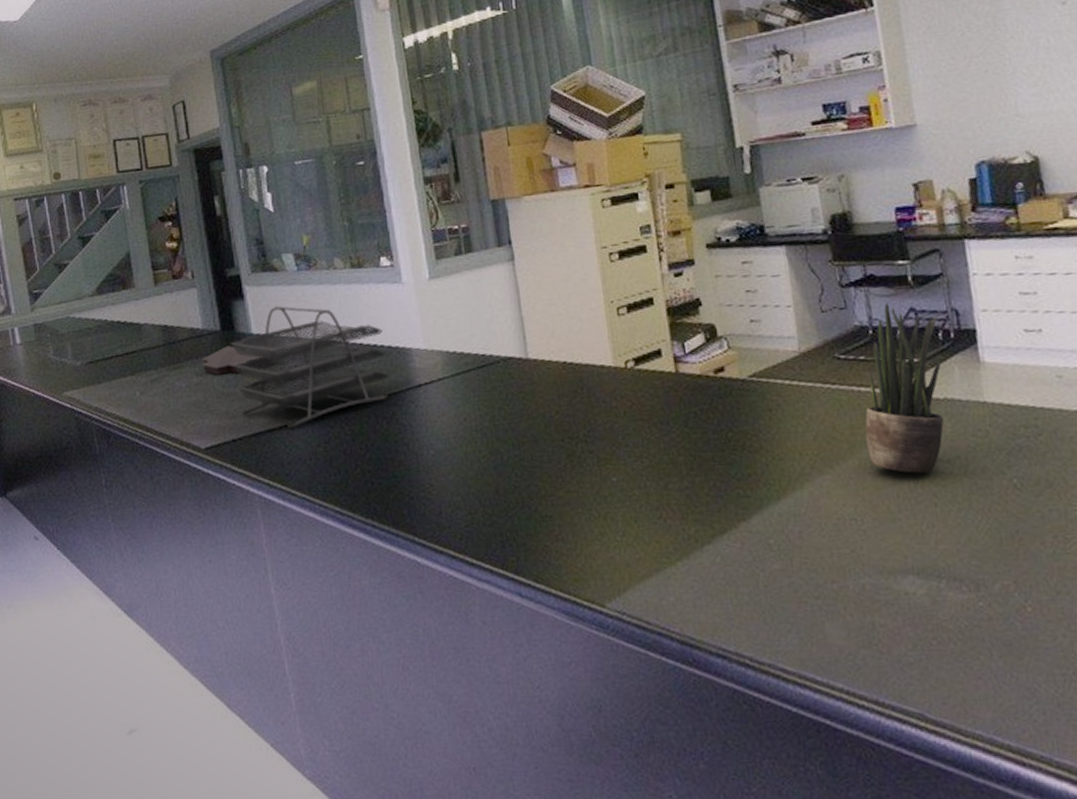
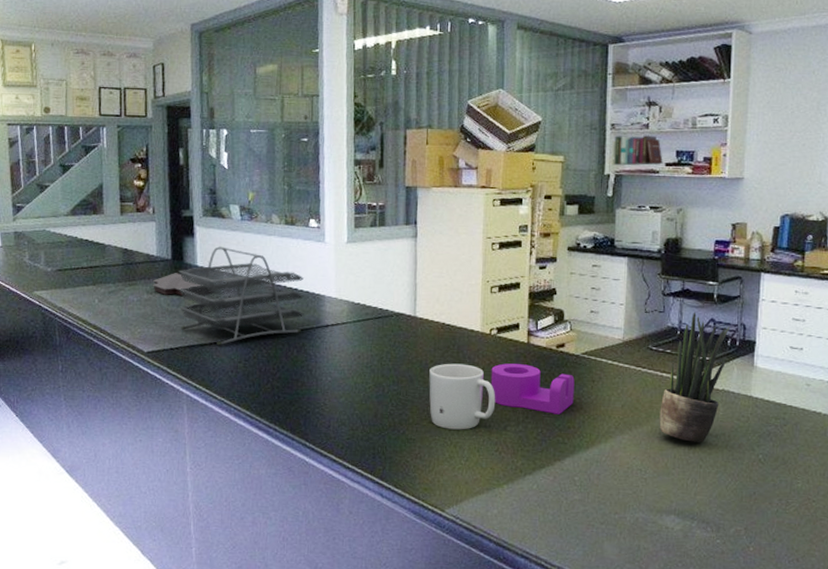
mug: none [556,410,649,498] -> present [429,363,496,430]
tape dispenser: none [634,400,750,460] -> present [490,363,575,415]
books: none [738,90,808,135] -> present [611,135,663,166]

